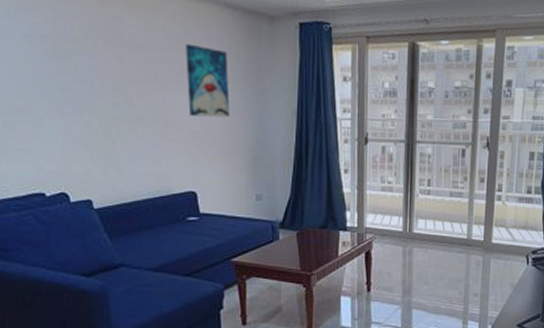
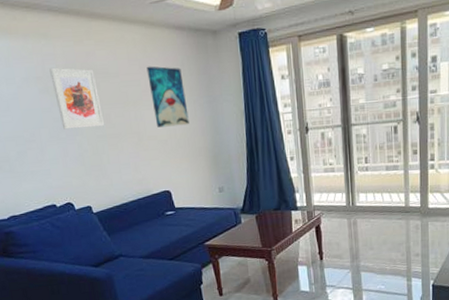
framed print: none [62,27,124,106] -> present [49,67,105,130]

